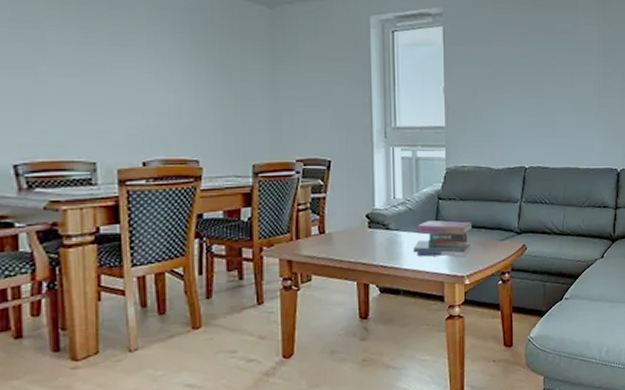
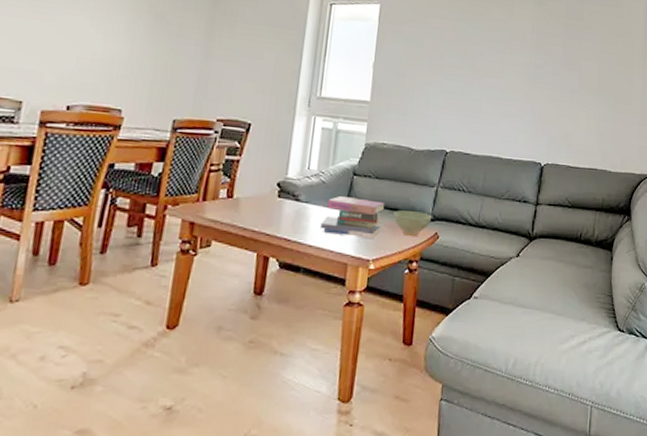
bowl: none [482,227,519,251] -> present [394,210,432,237]

